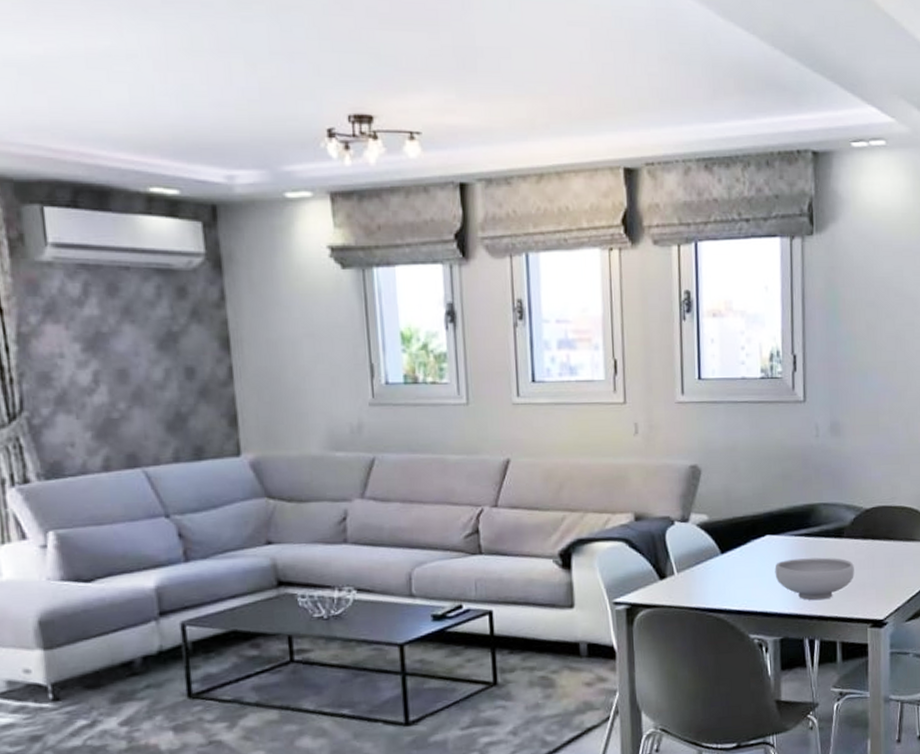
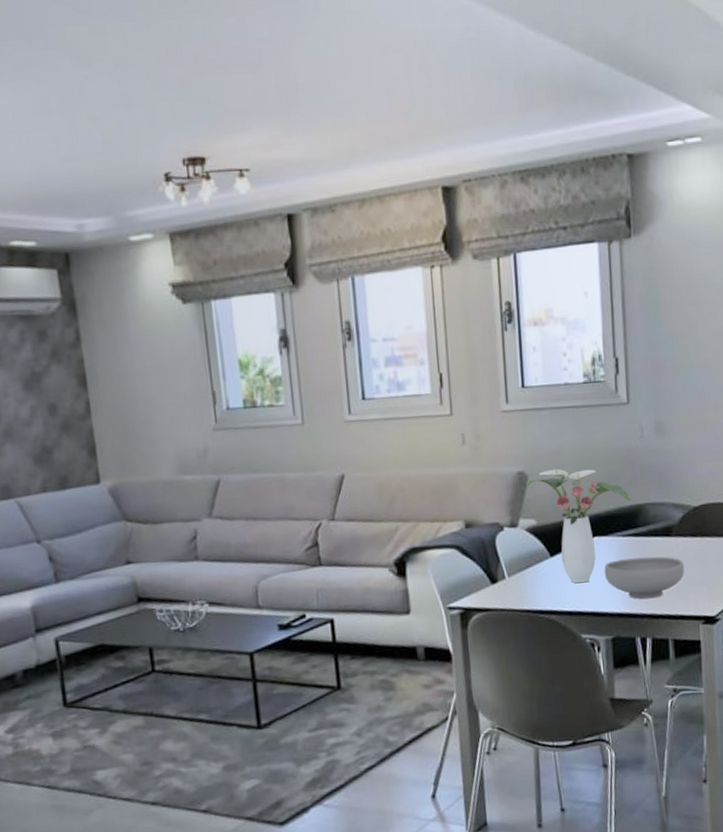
flower arrangement: none [699,464,804,582] -> present [526,468,631,584]

